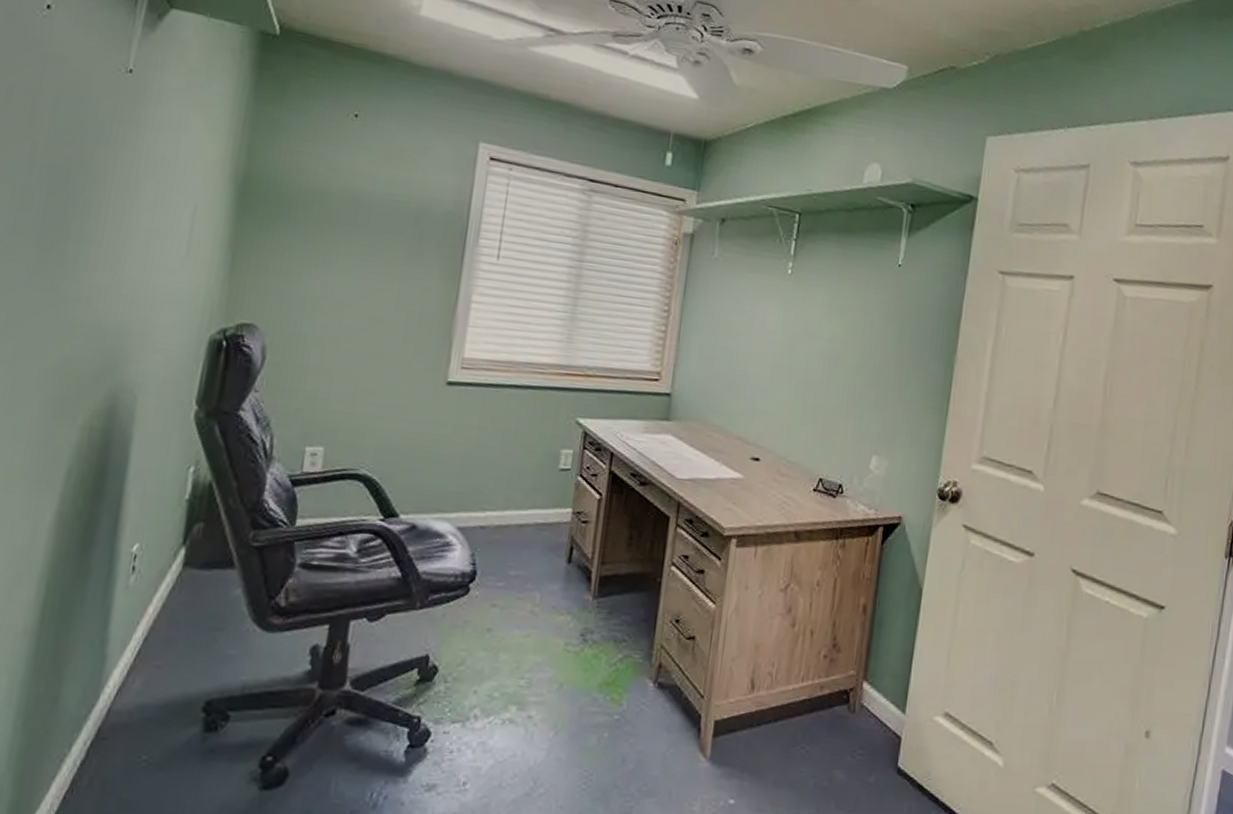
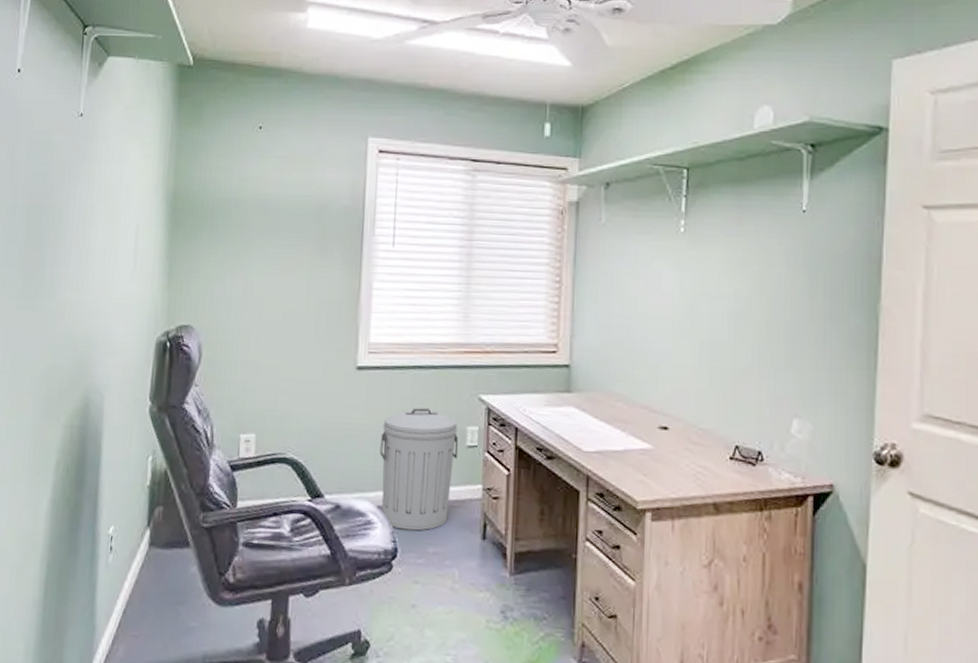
trash can: none [462,428,552,554] -> present [380,408,459,531]

